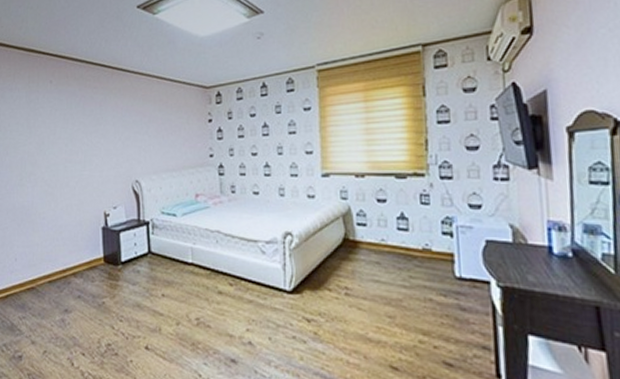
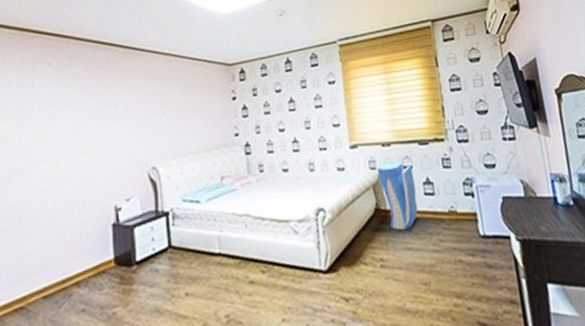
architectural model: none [348,194,389,262] -> present [377,161,418,230]

